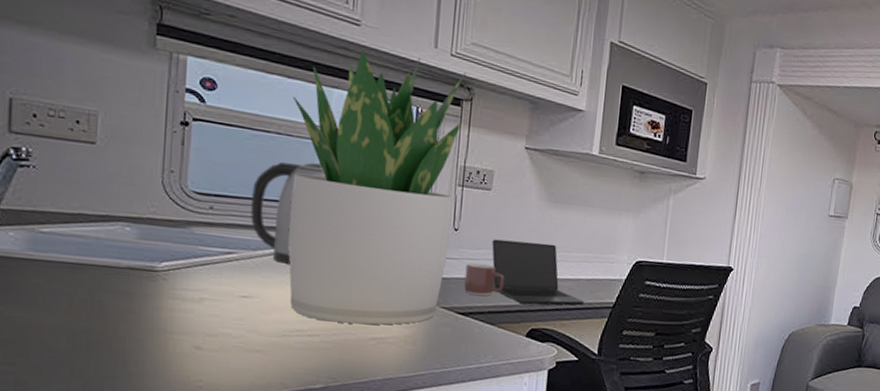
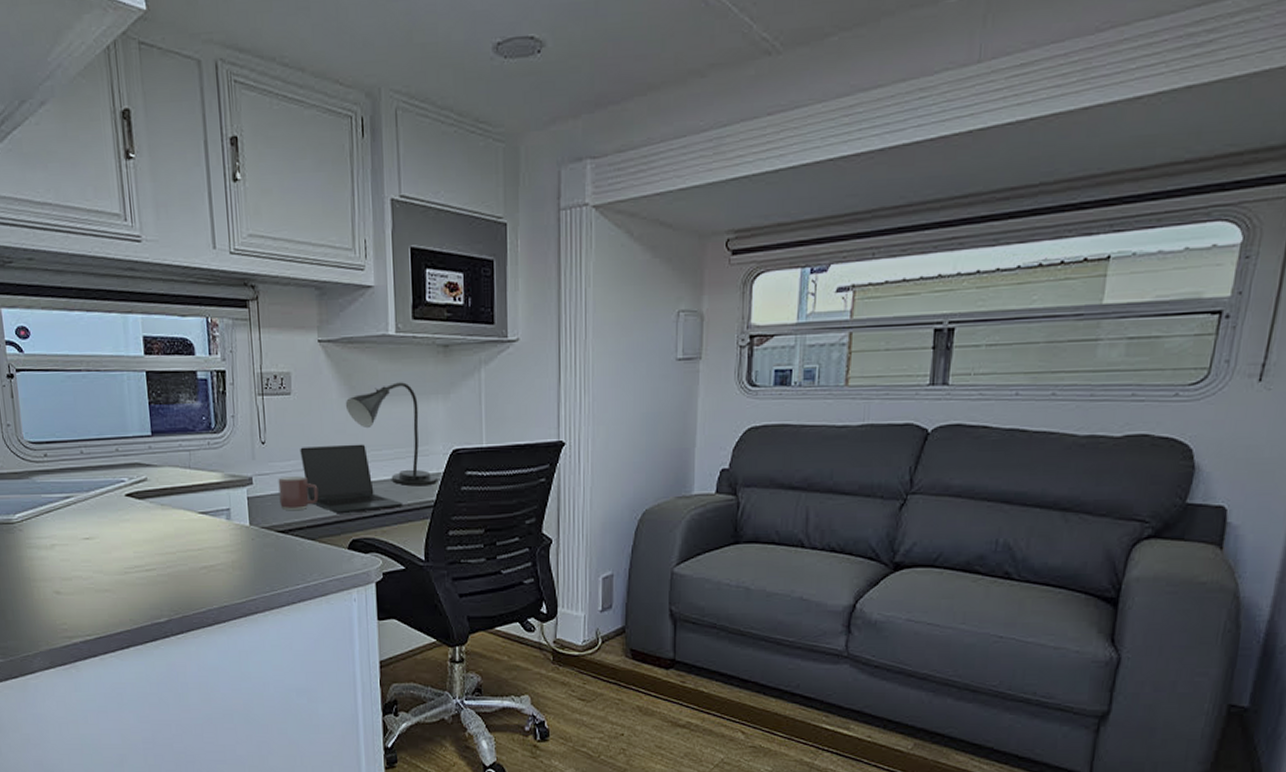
kettle: present [250,162,325,264] -> none [75,394,135,501]
planter: present [288,51,467,325] -> none [94,263,259,555]
desk lamp: none [542,196,620,289] -> present [345,382,439,487]

